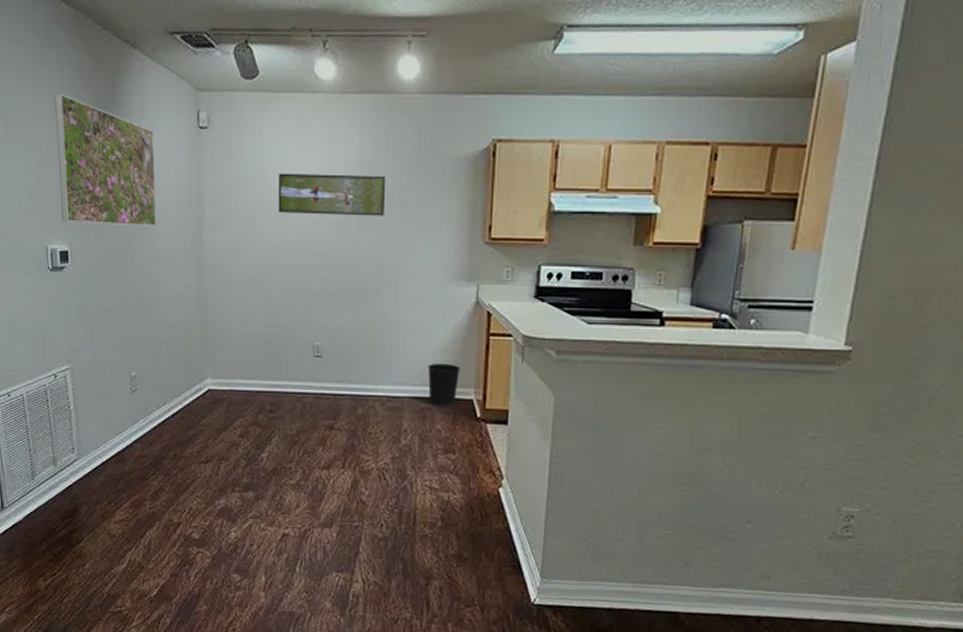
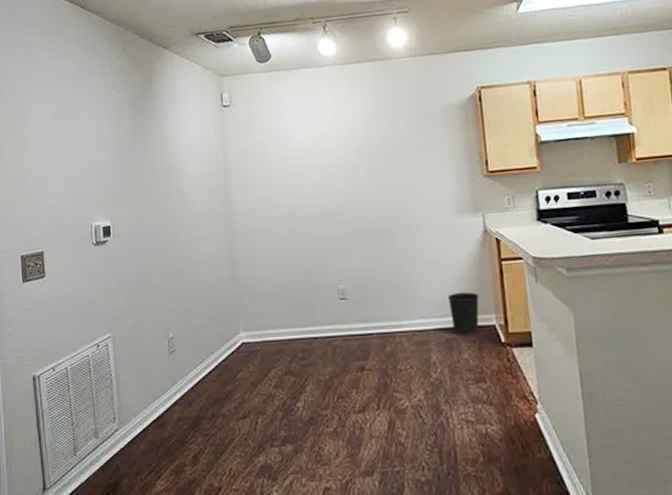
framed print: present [54,93,157,226] -> none [99,92,188,200]
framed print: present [278,173,386,216] -> none [293,128,390,171]

